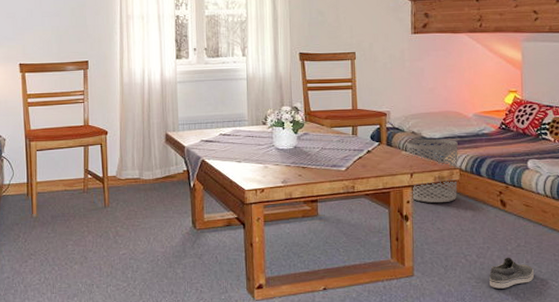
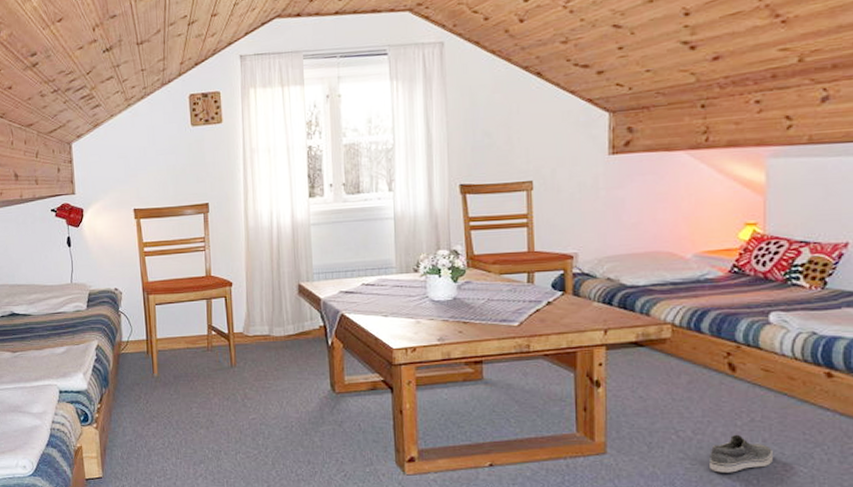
waste bin: present [406,138,458,203] -> none [599,286,670,367]

